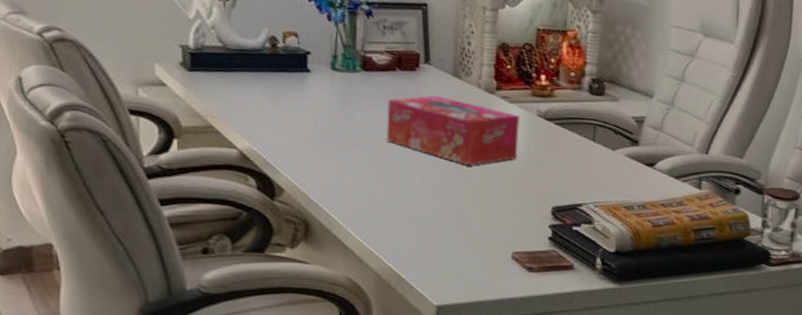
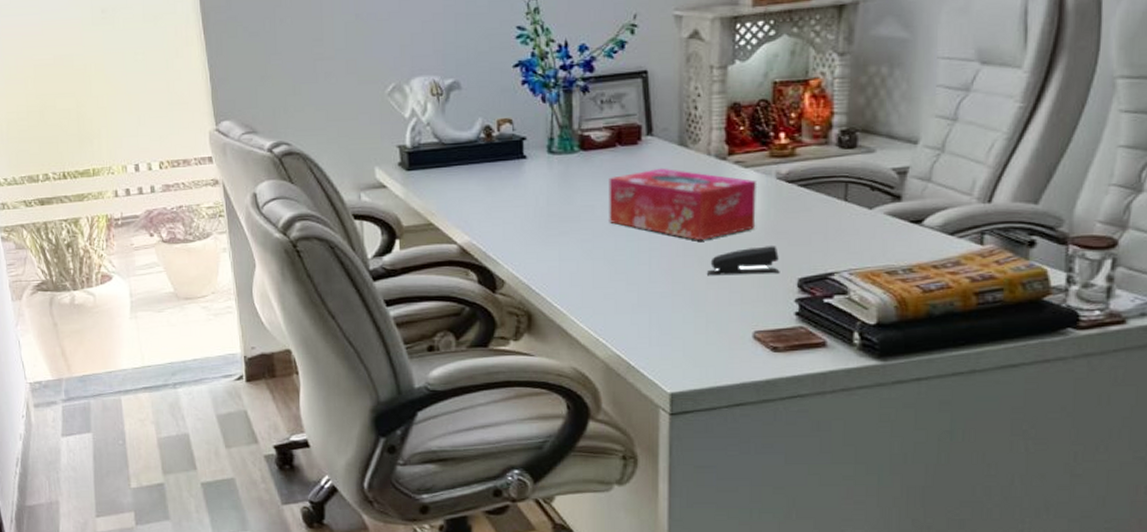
stapler: none [473,175,537,201] -> present [706,246,780,276]

